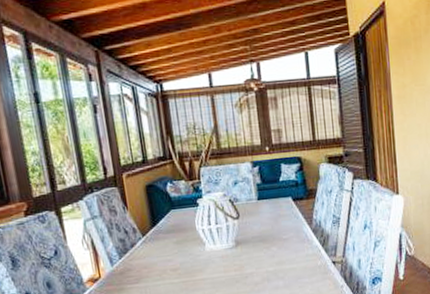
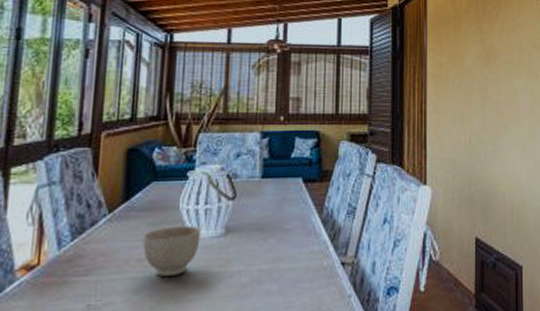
bowl: none [172,241,217,281] -> present [142,225,201,276]

